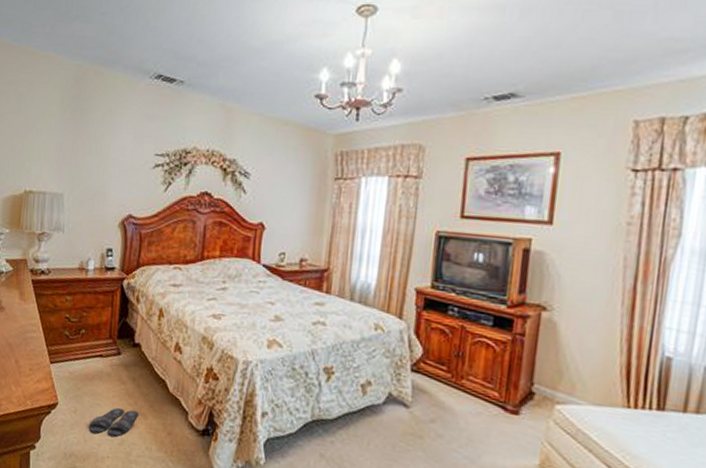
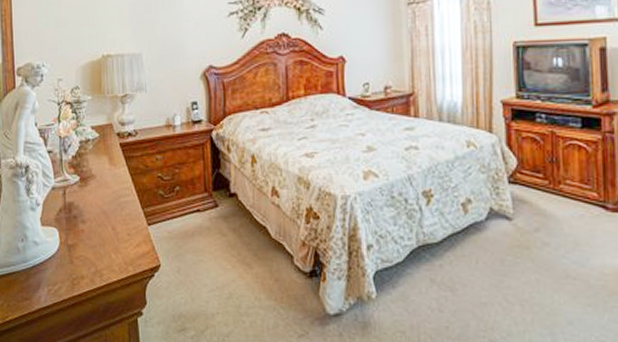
slippers: present [89,407,138,438] -> none [195,260,243,292]

